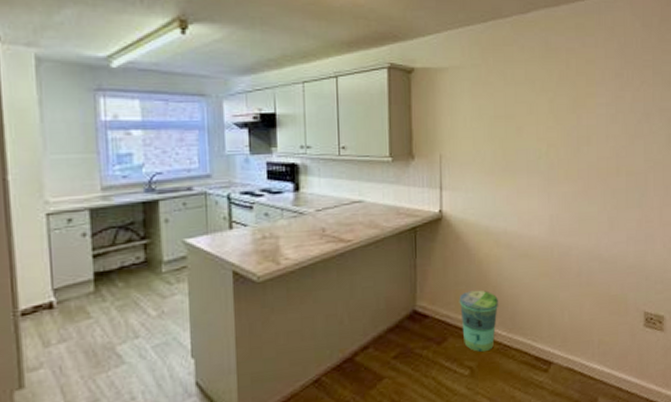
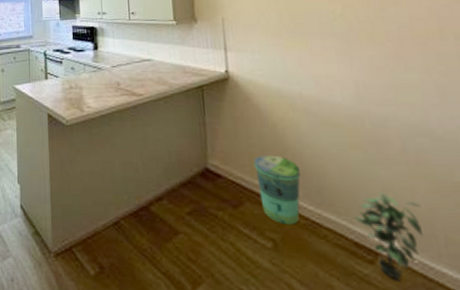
potted plant: none [538,310,586,381] -> present [355,191,424,280]

